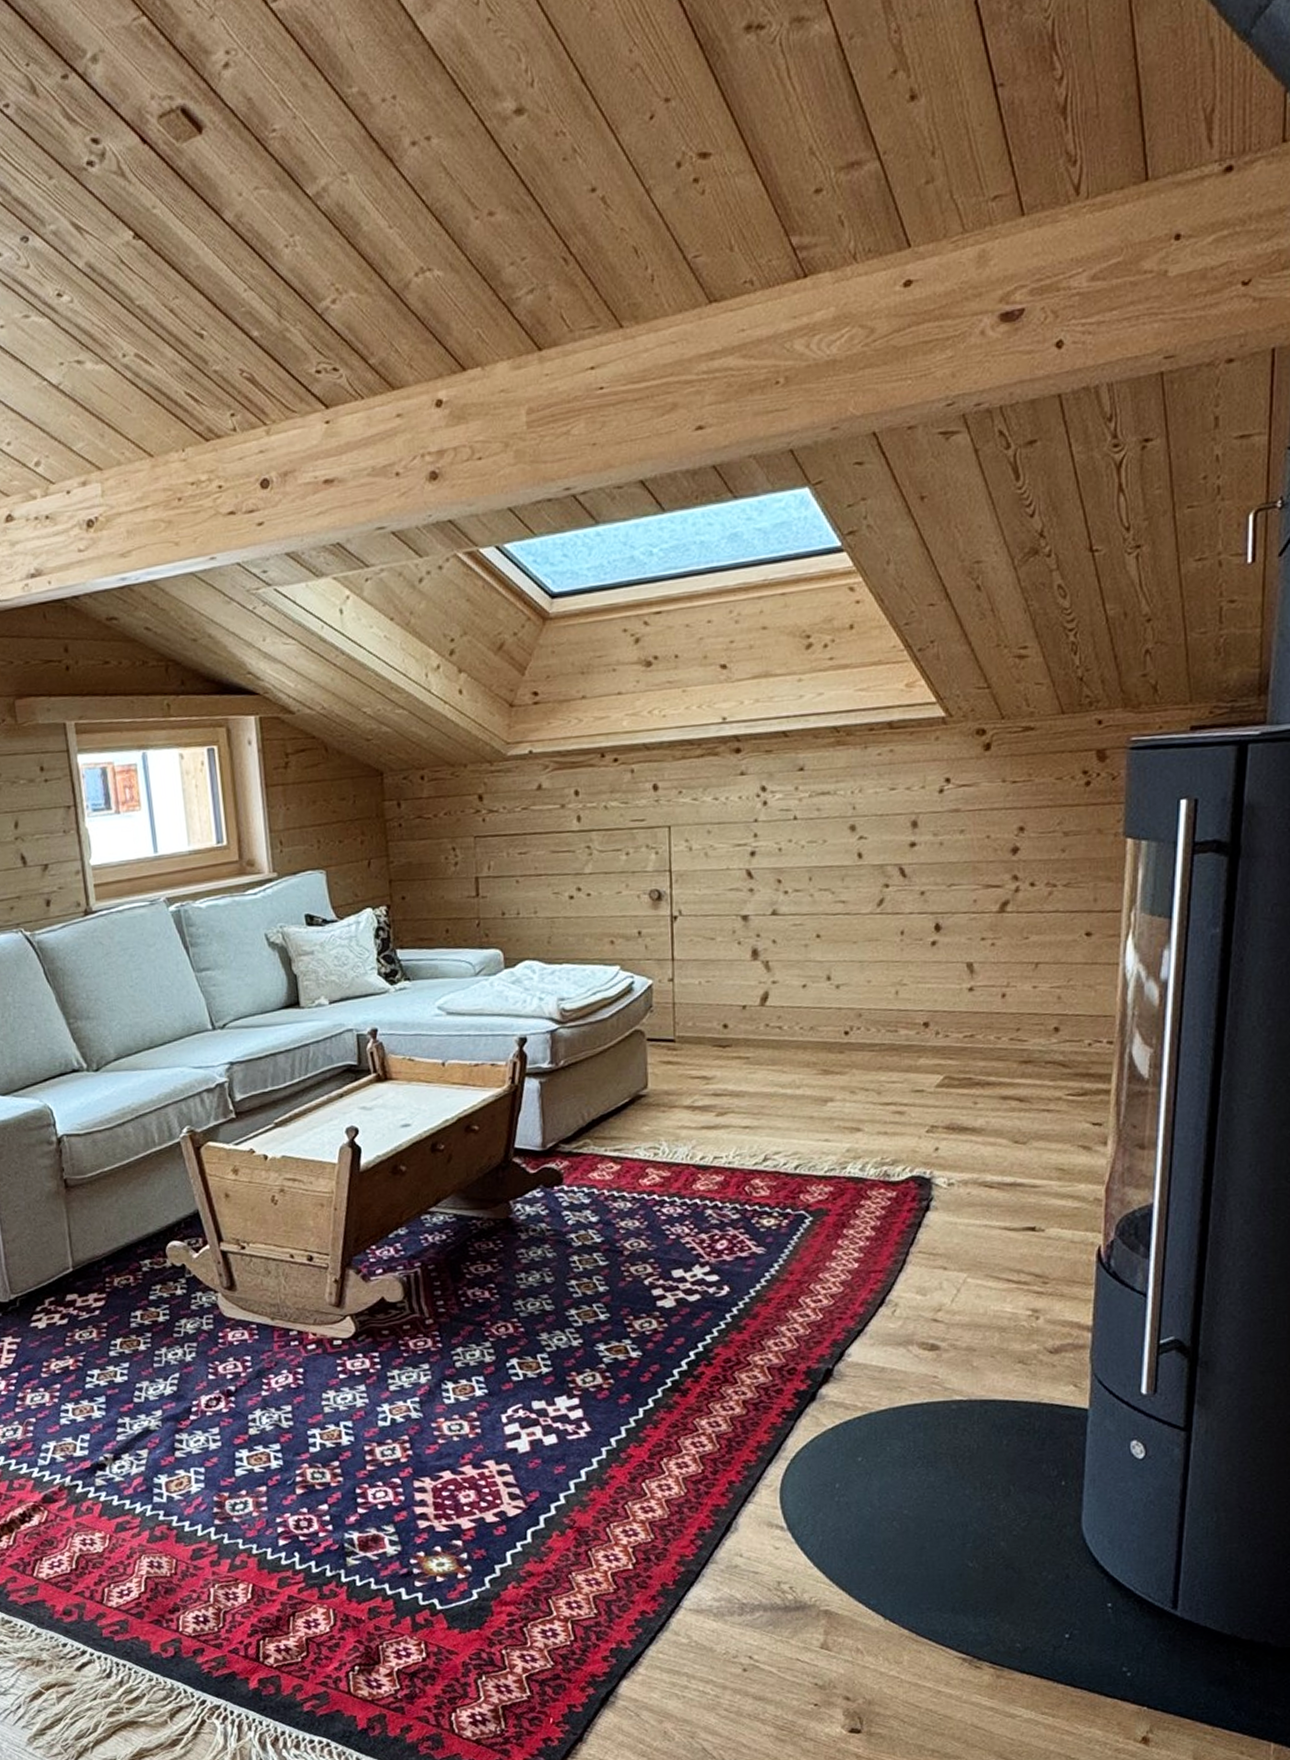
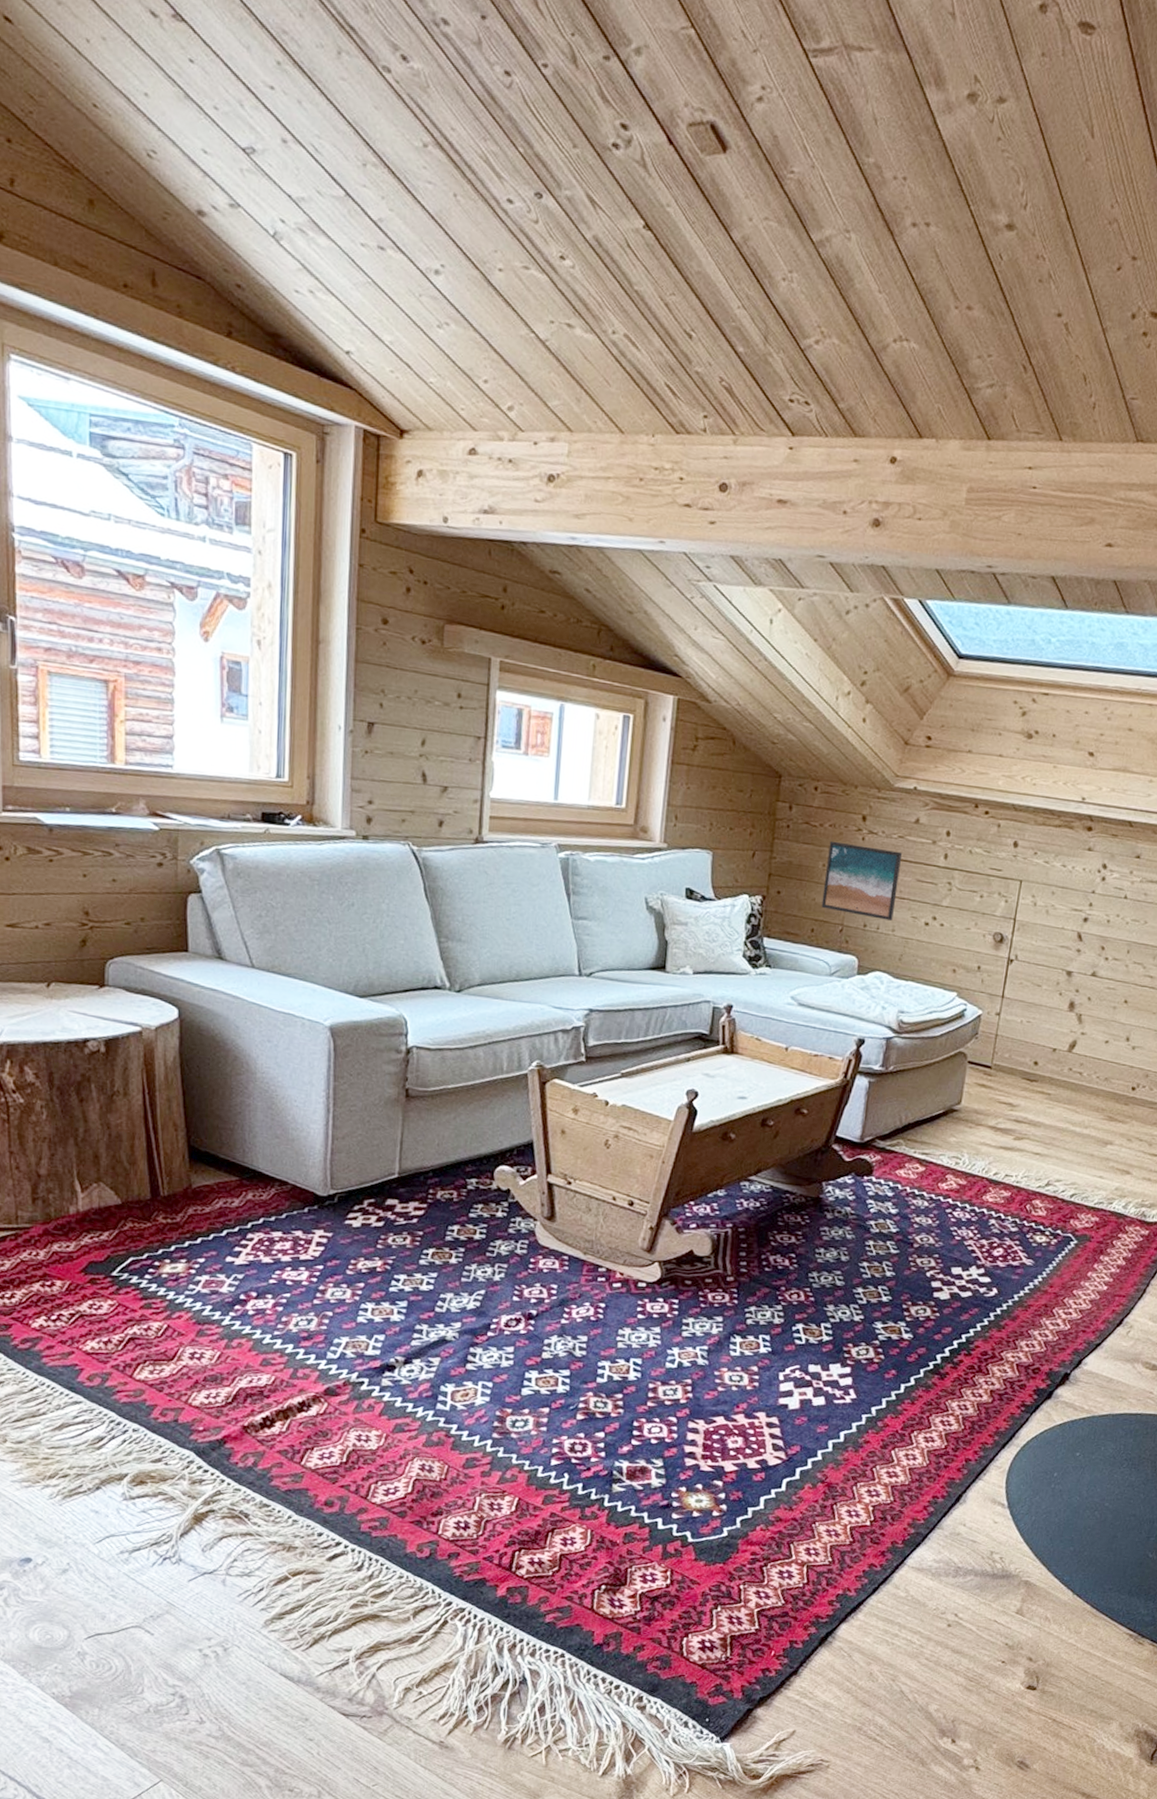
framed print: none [448,825,533,905] -> present [821,840,903,921]

